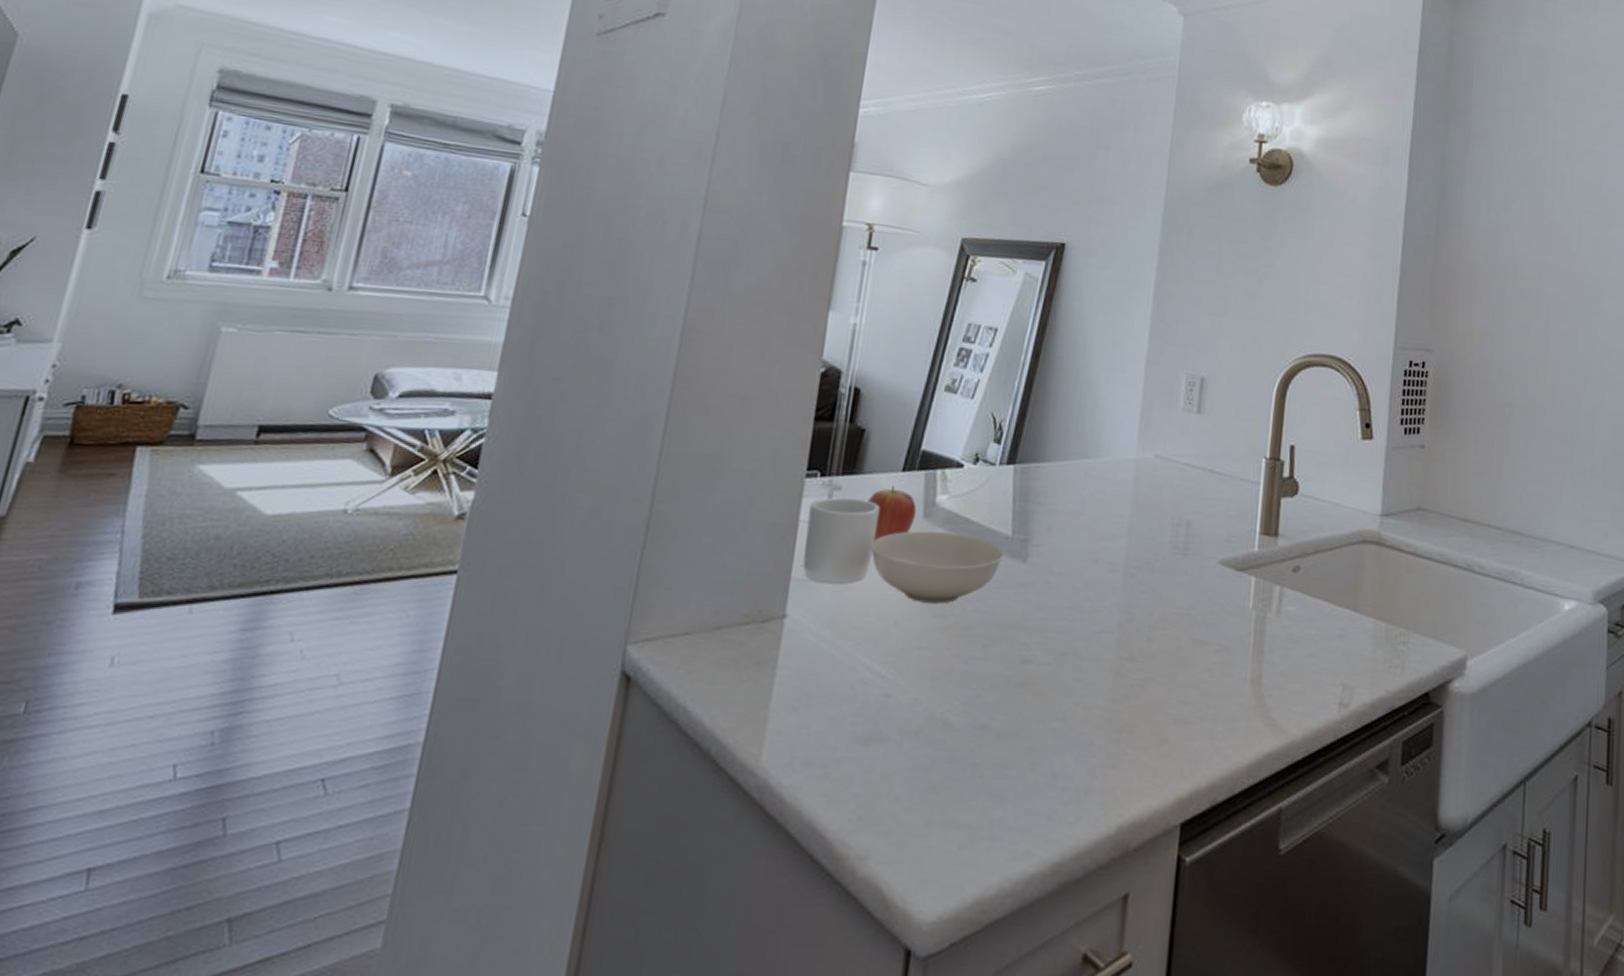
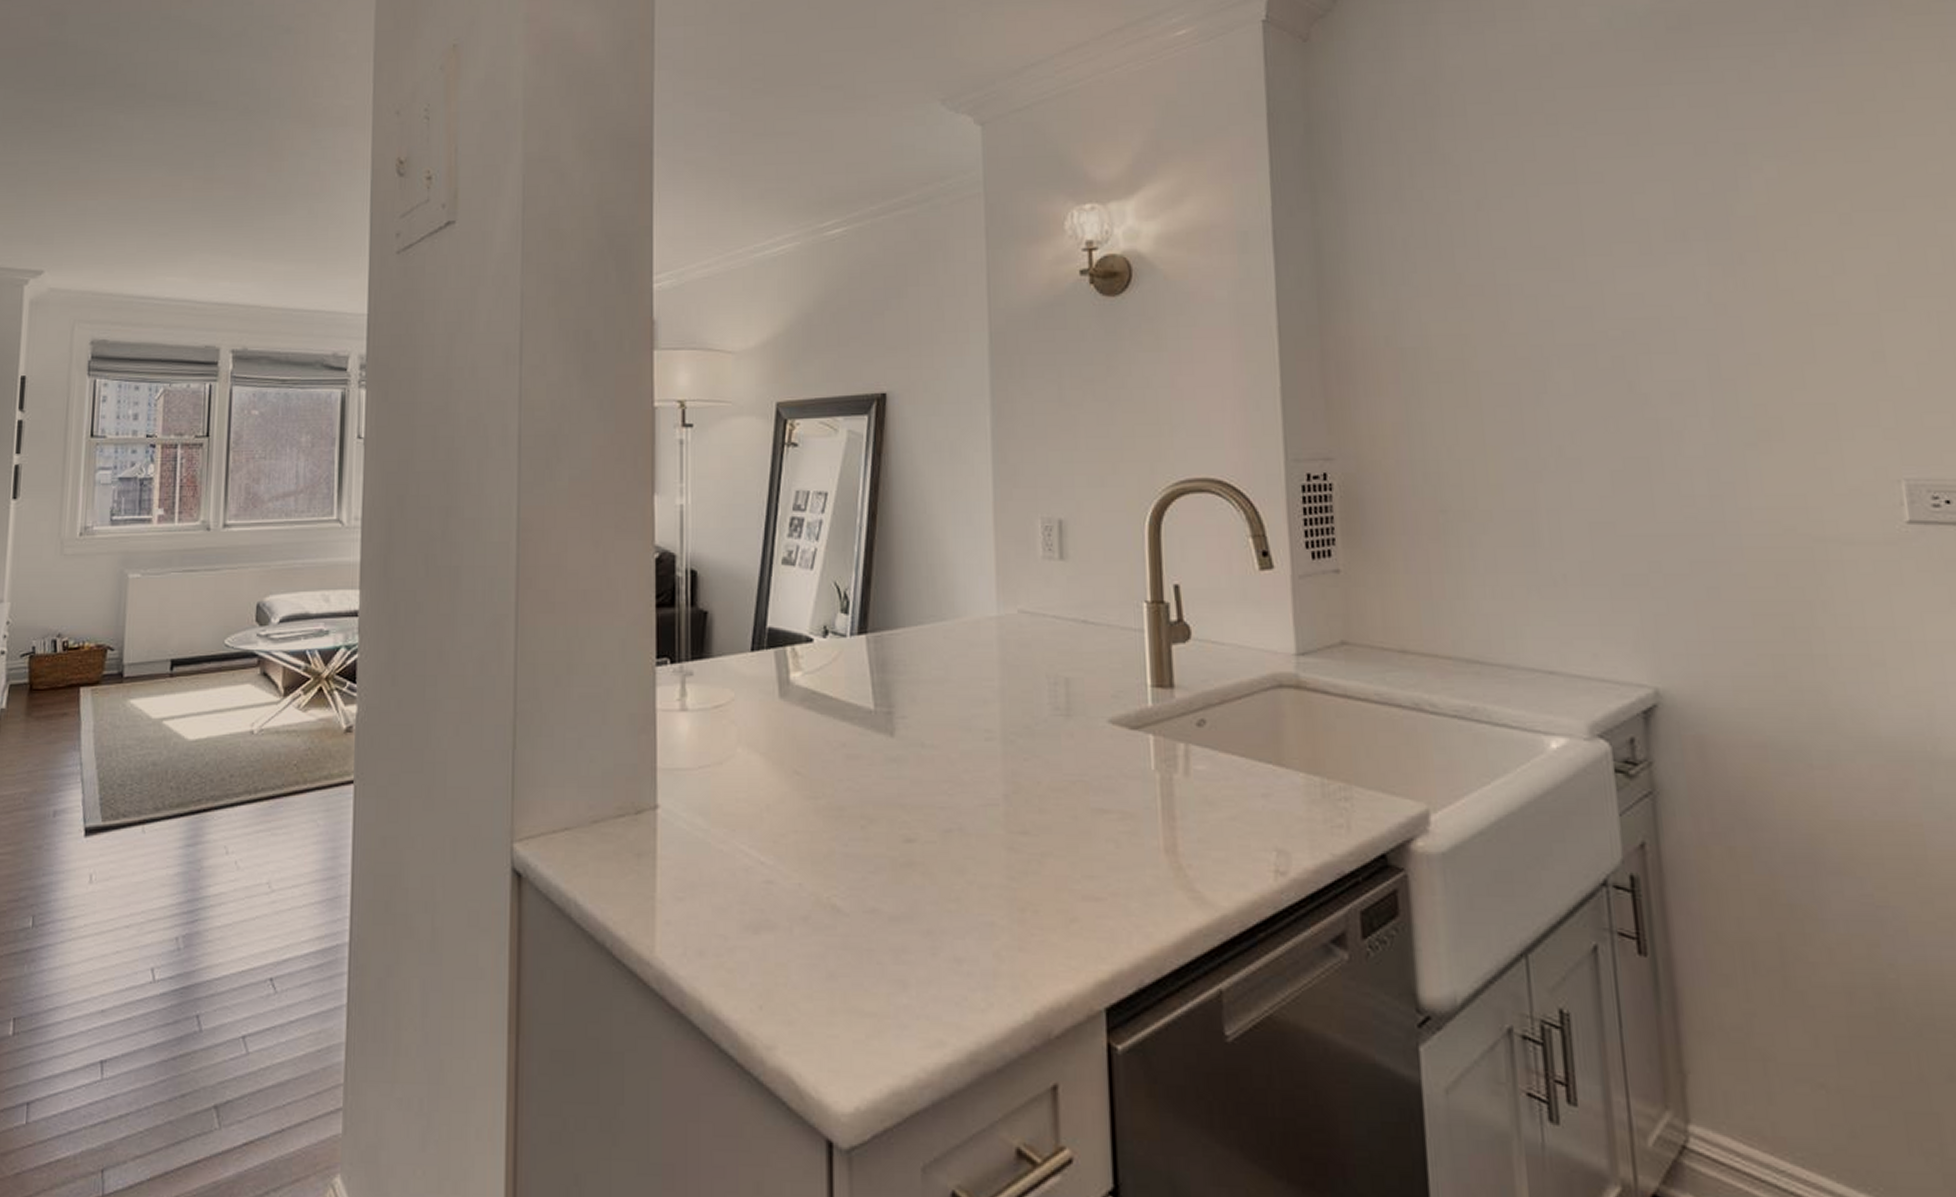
mug: present [802,497,880,585] -> none [665,684,735,772]
fruit: present [867,485,917,541] -> none [721,667,771,725]
bowl: present [870,531,1004,604] -> none [730,711,869,785]

